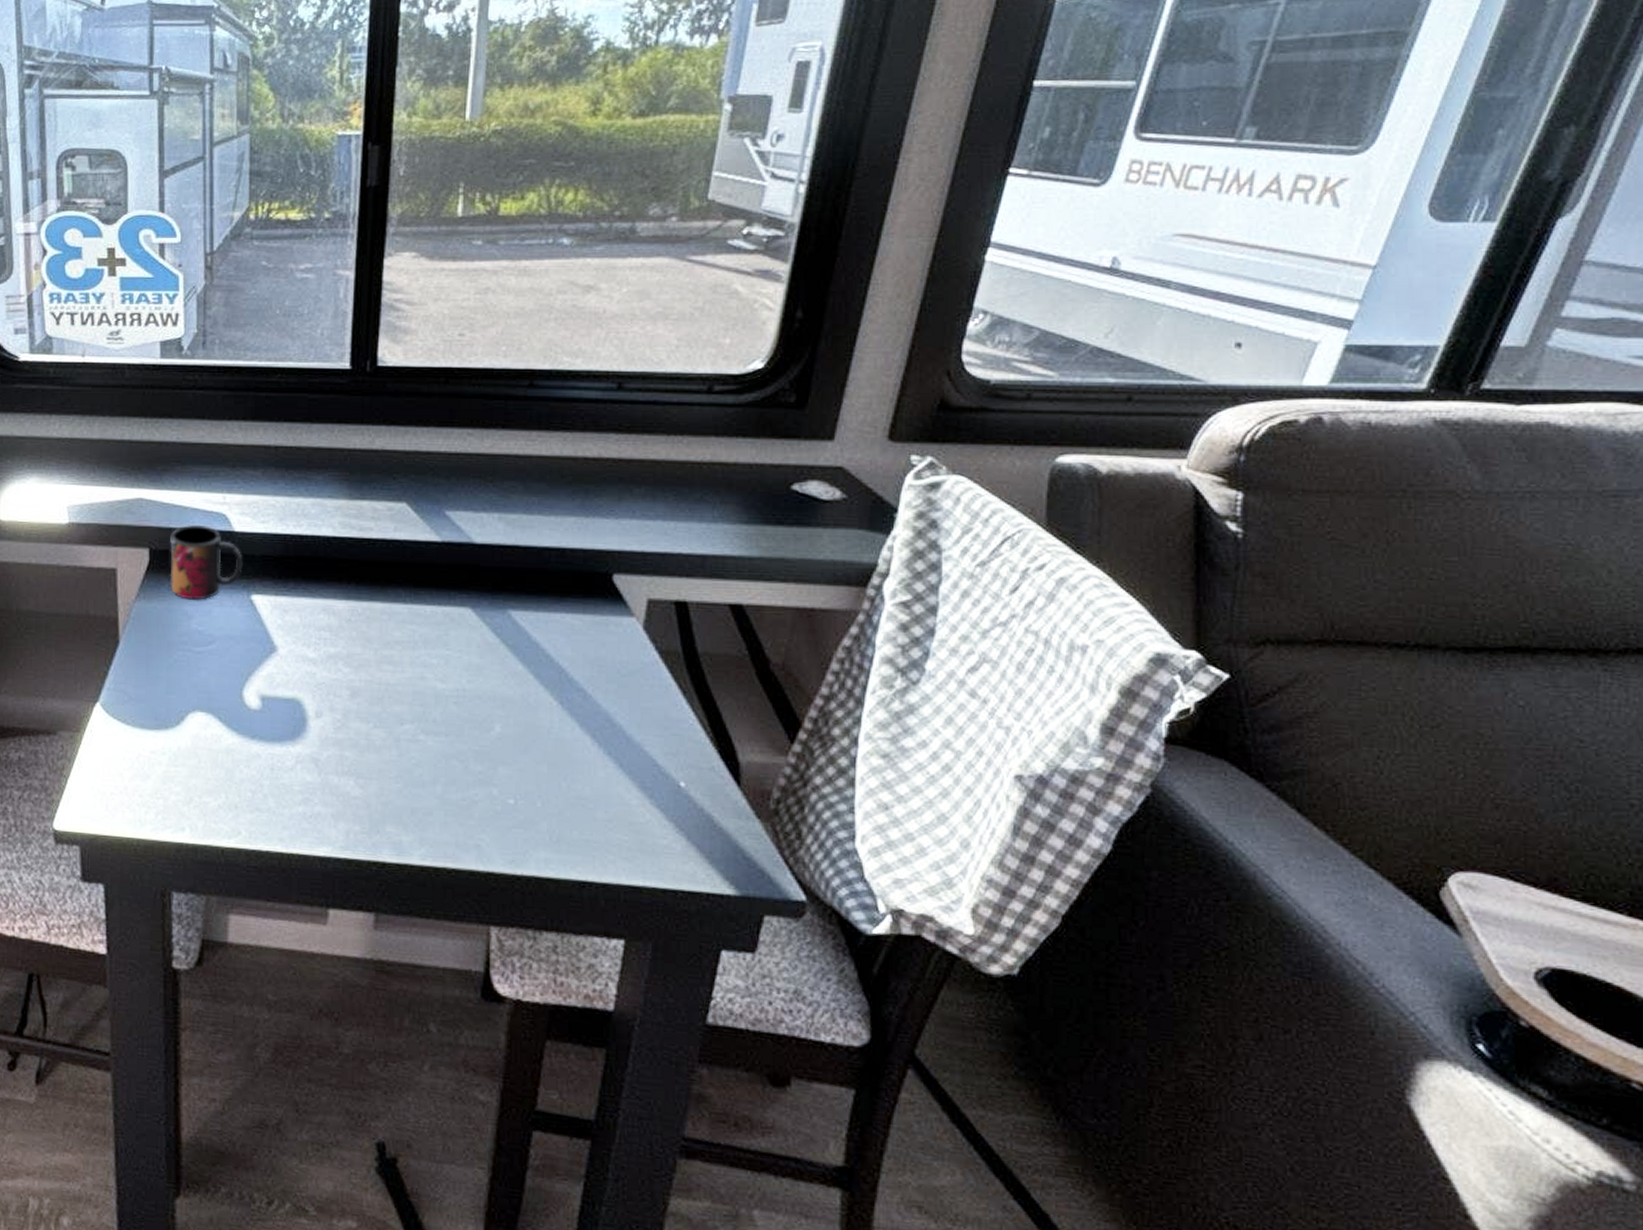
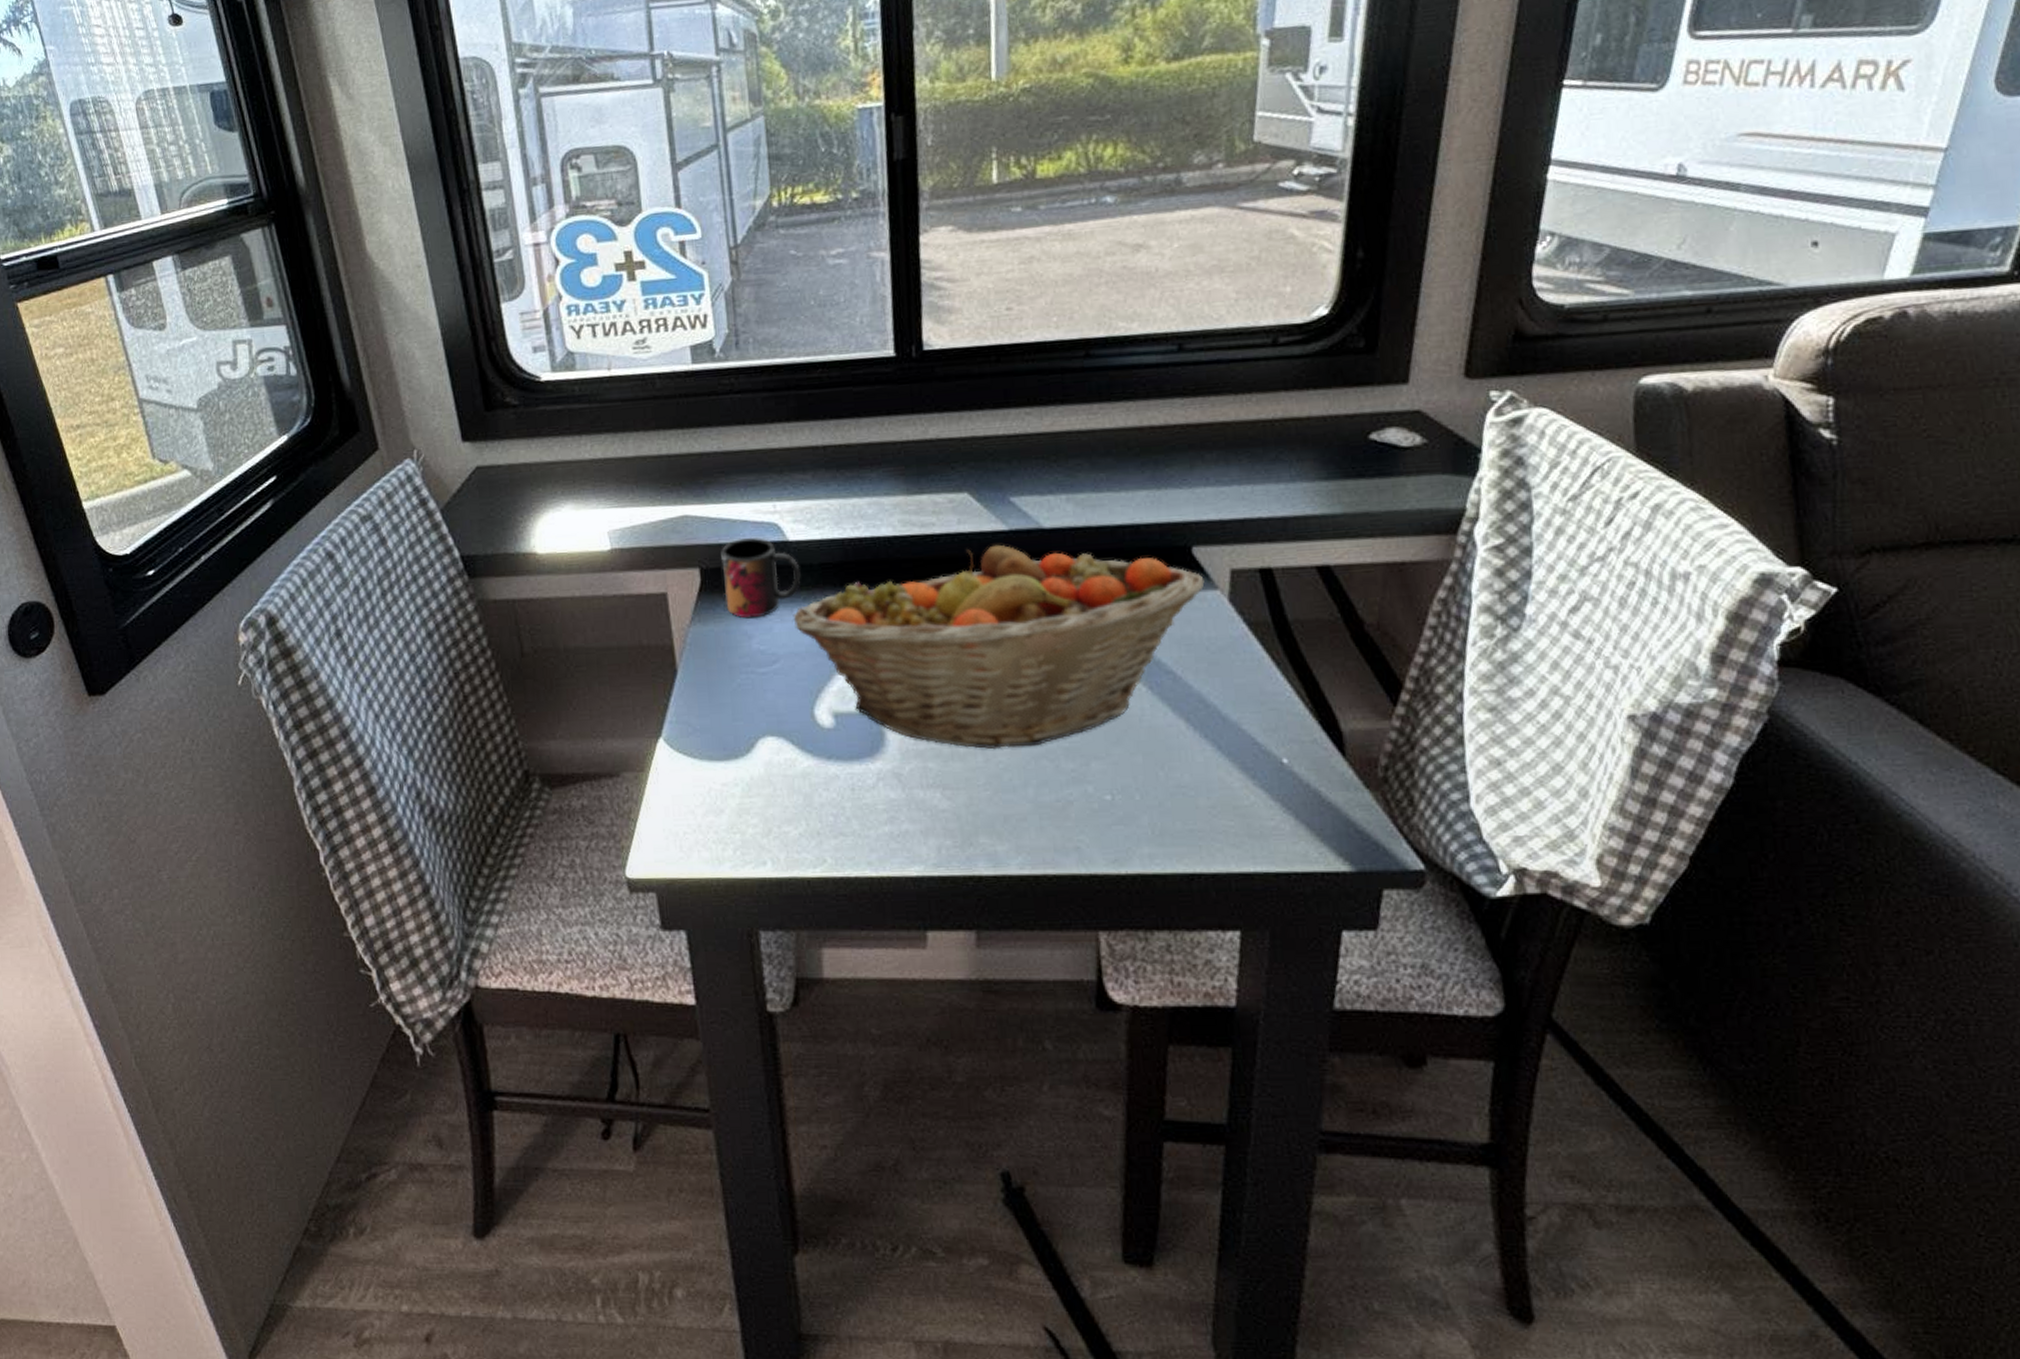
fruit basket: none [231,554,622,747] -> present [793,544,1205,750]

